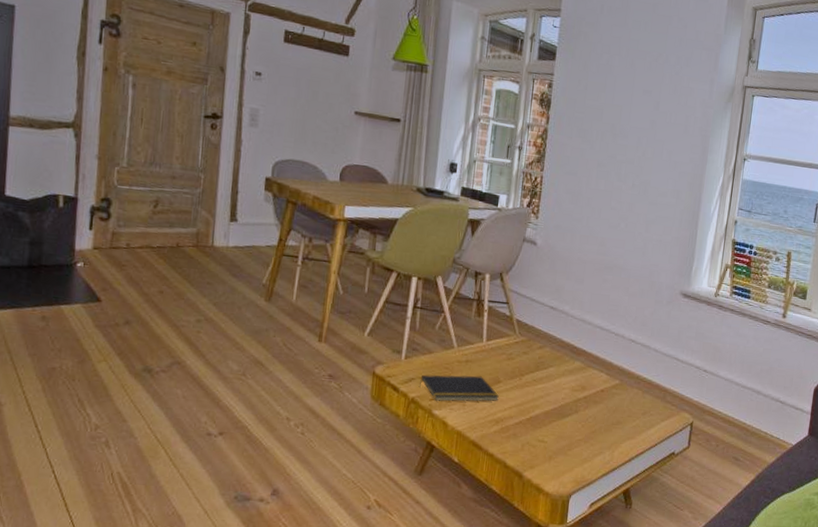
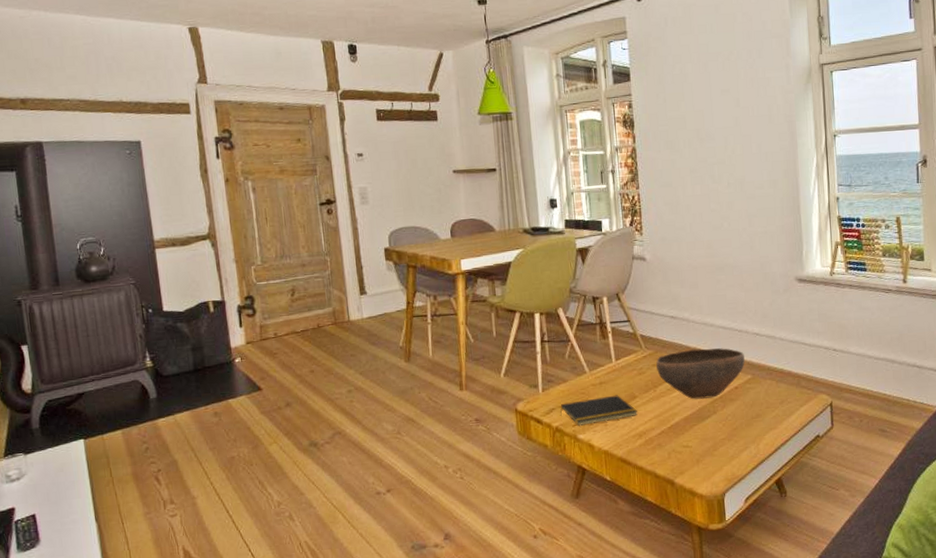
bowl: none [526,343,617,397] -> present [656,348,745,399]

